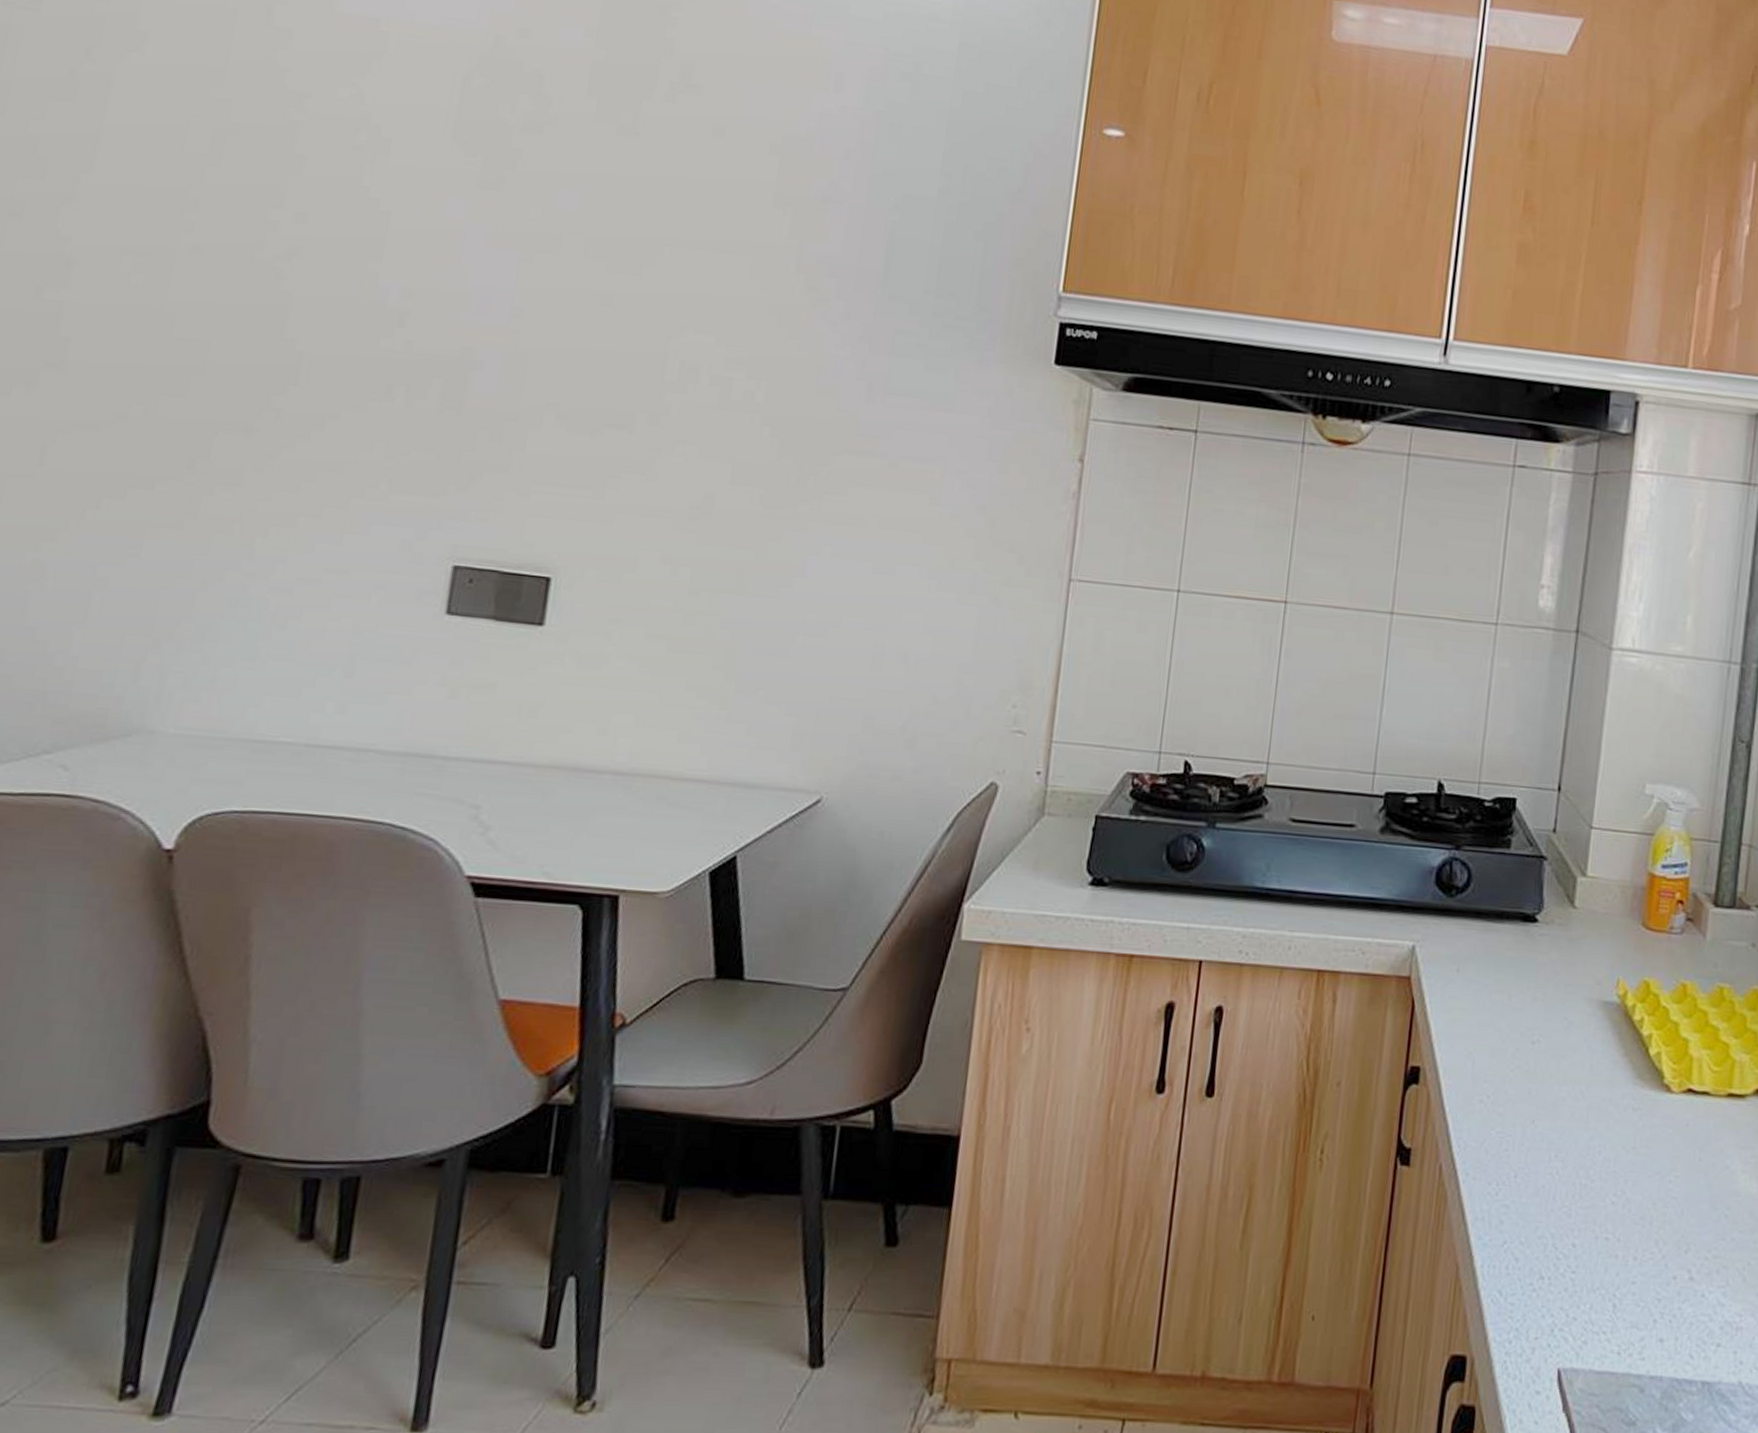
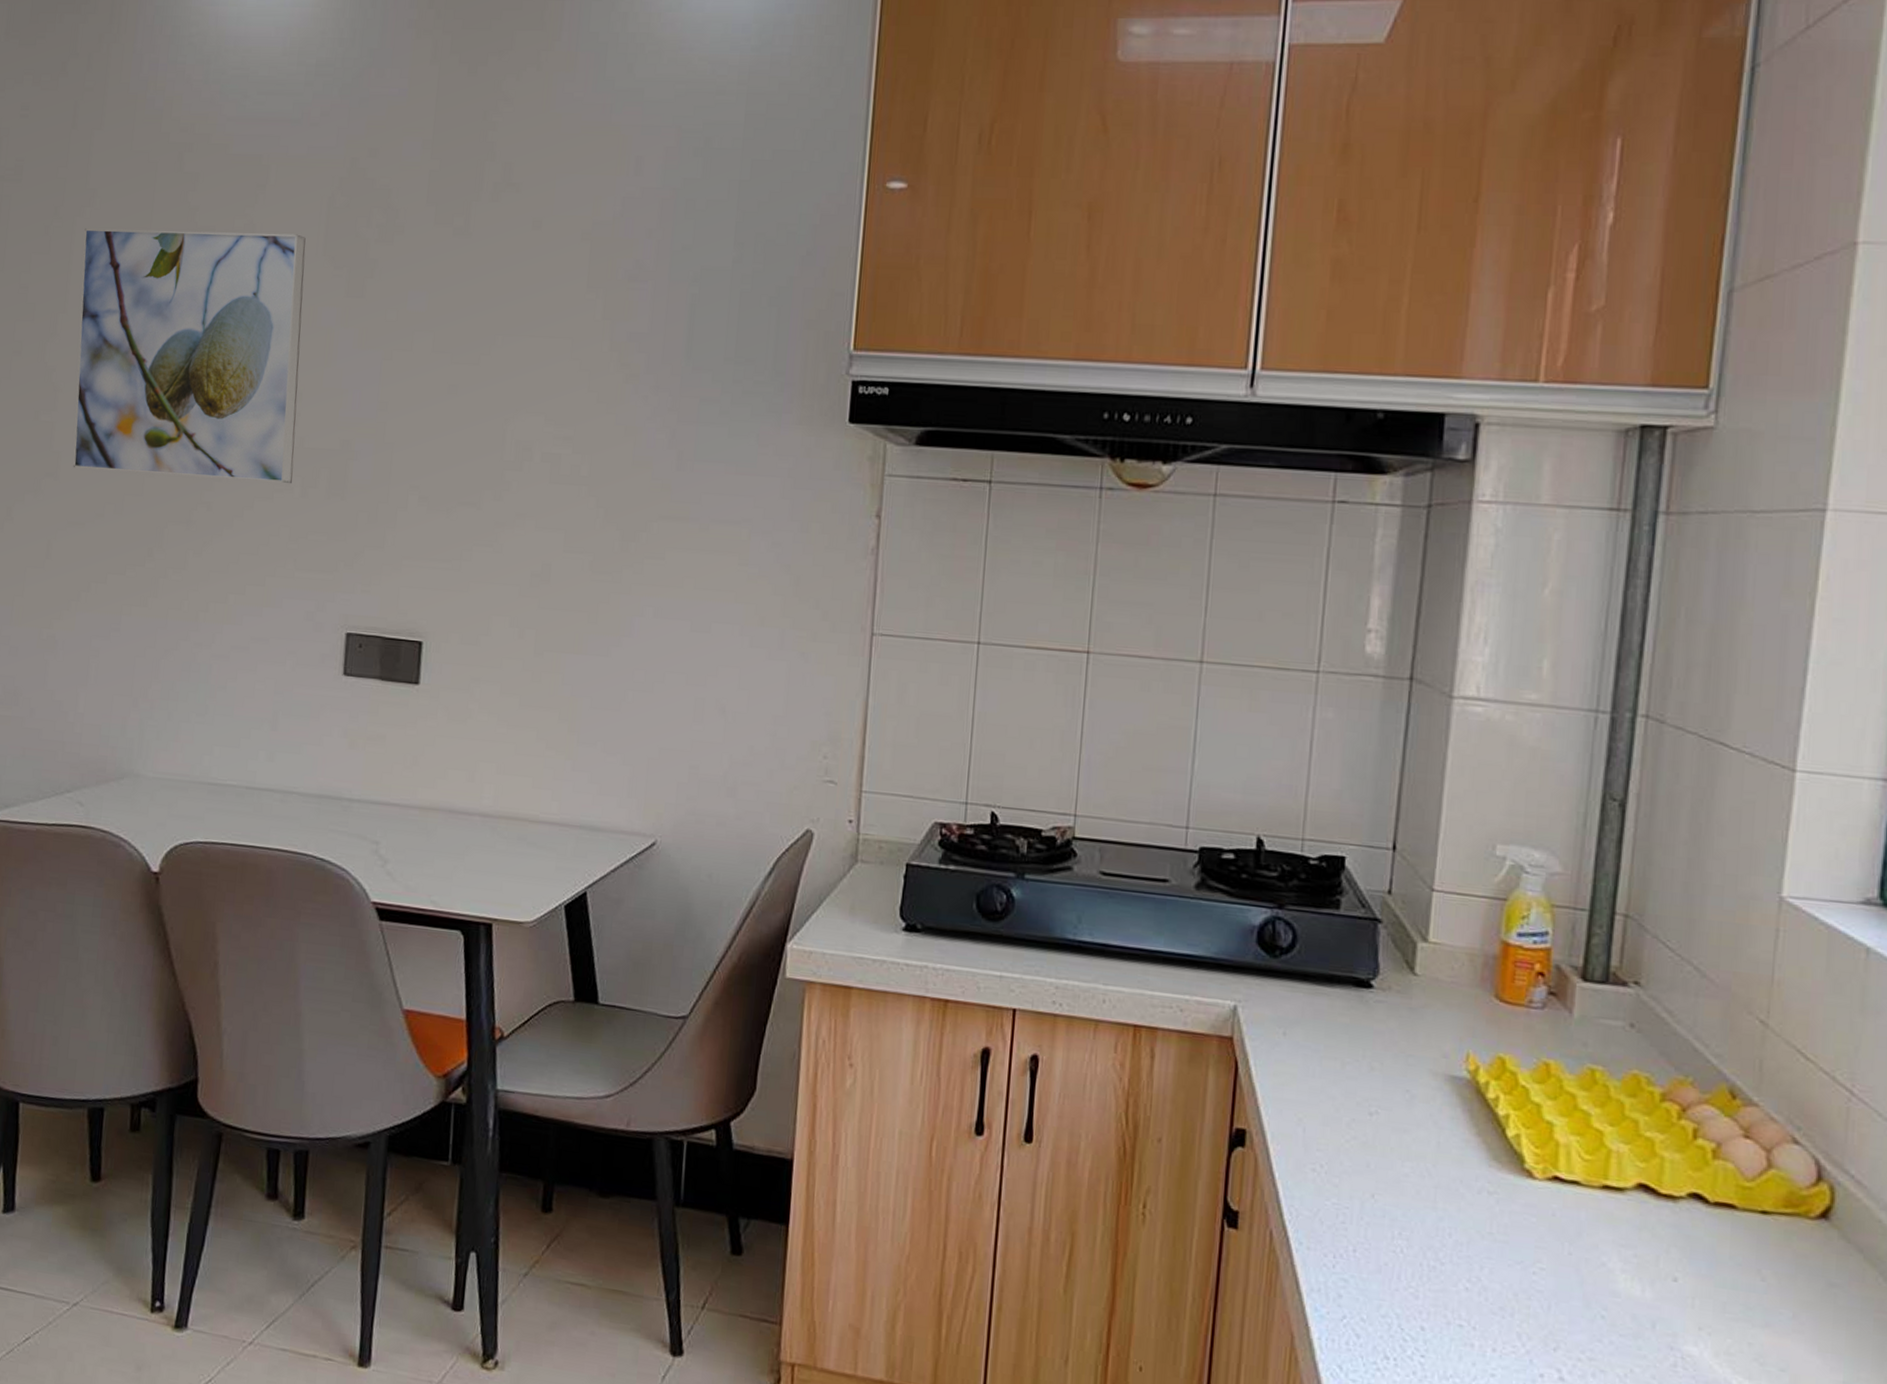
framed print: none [87,76,431,393] -> present [73,228,306,484]

